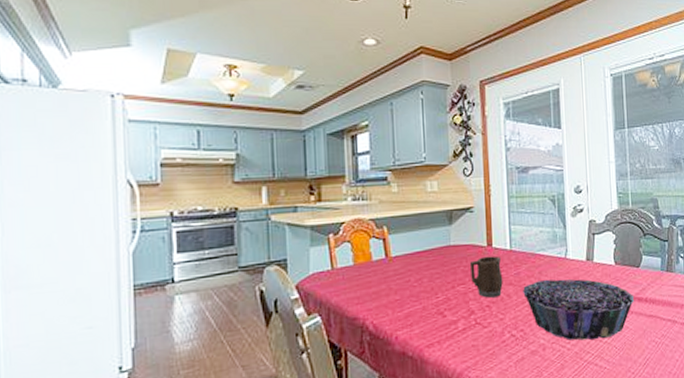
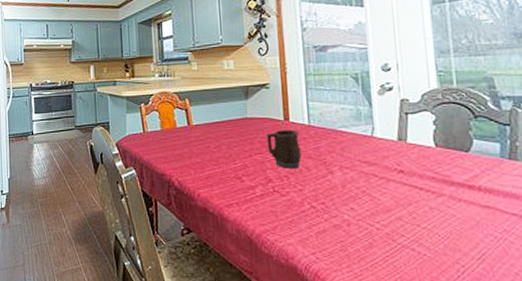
decorative bowl: present [523,279,635,341] -> none [323,156,464,224]

